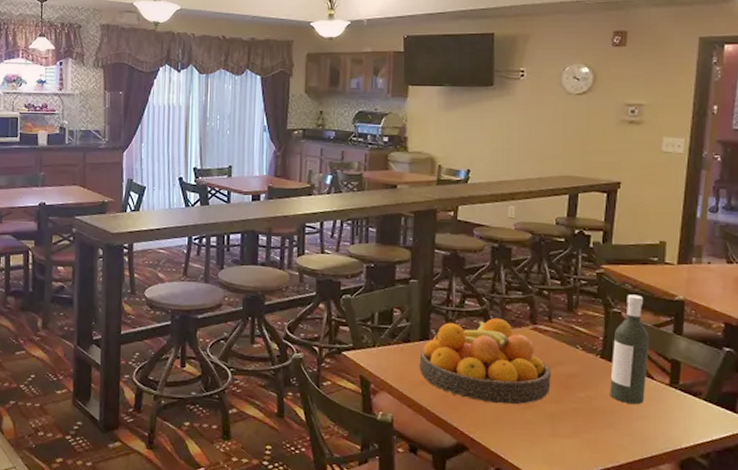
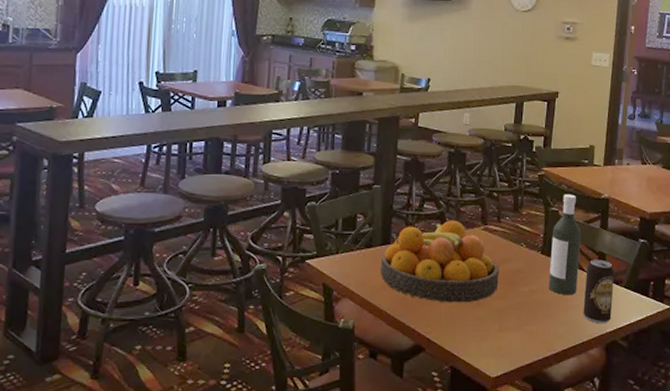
beverage can: none [652,367,692,439] -> present [583,259,615,324]

